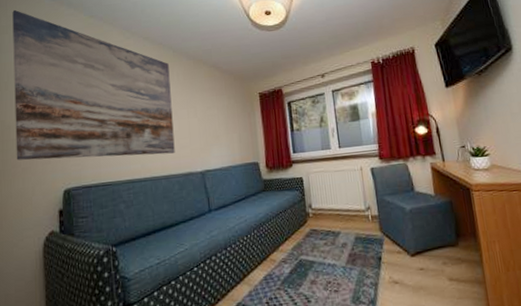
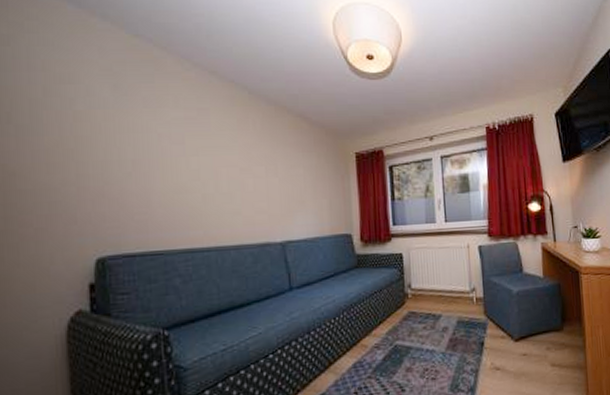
wall art: present [12,9,175,160] -> none [16,13,249,220]

